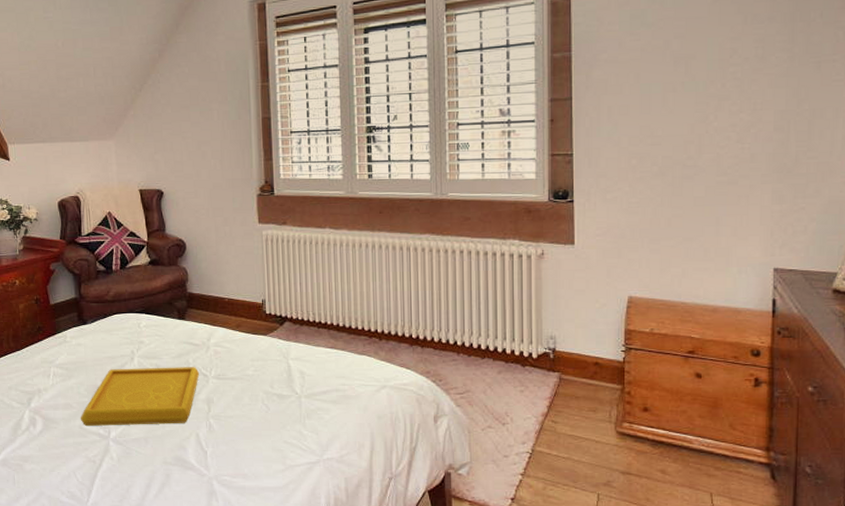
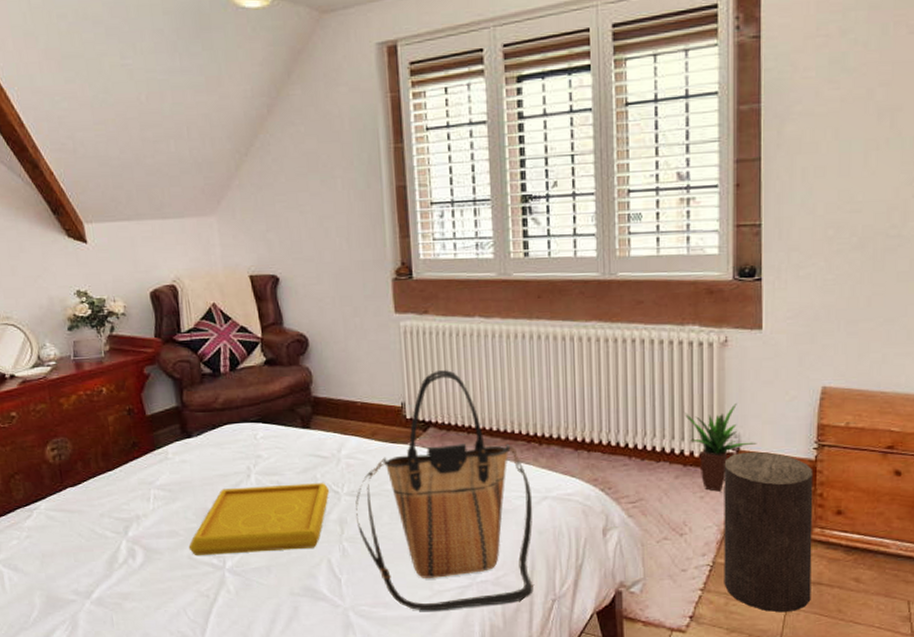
tote bag: none [221,273,373,483] -> present [355,370,534,611]
potted plant: none [506,309,571,387] -> present [685,404,757,492]
stool: none [541,352,622,499] -> present [724,451,814,613]

